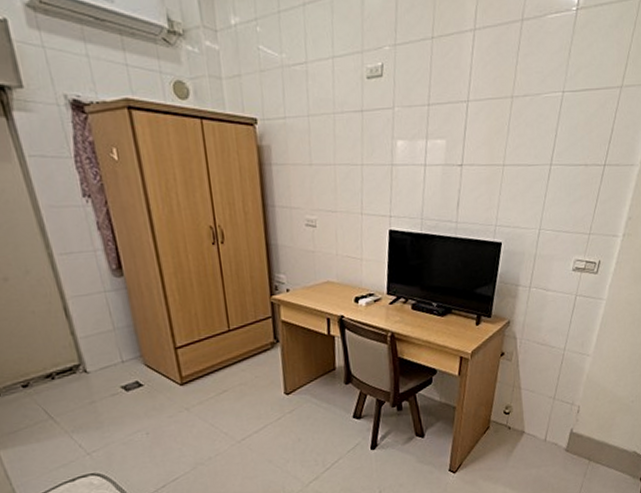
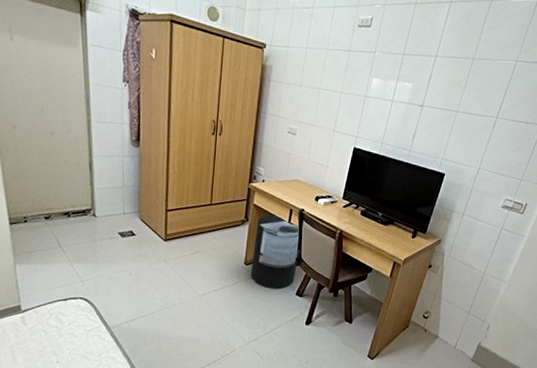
trash can: none [290,329,349,417] -> present [250,214,300,289]

